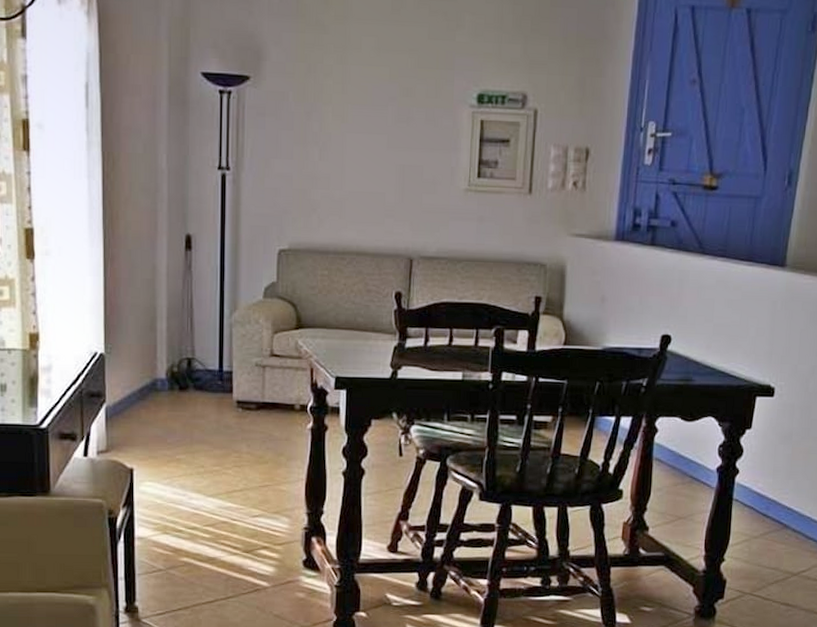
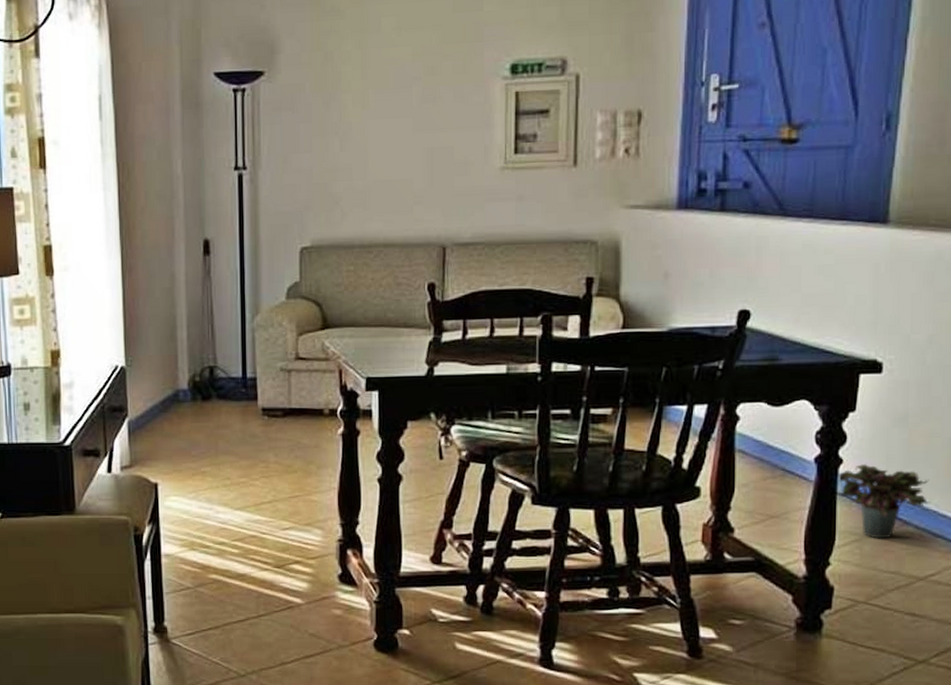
potted plant: none [735,475,807,540] -> present [839,464,932,539]

